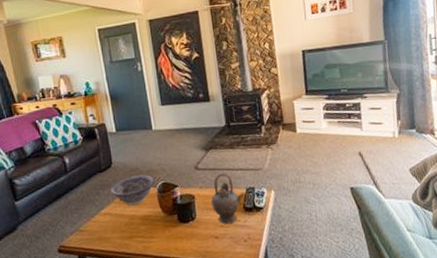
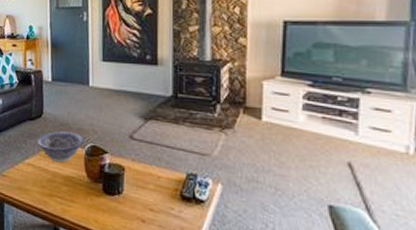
teapot: present [211,172,245,224] -> none [143,149,184,209]

